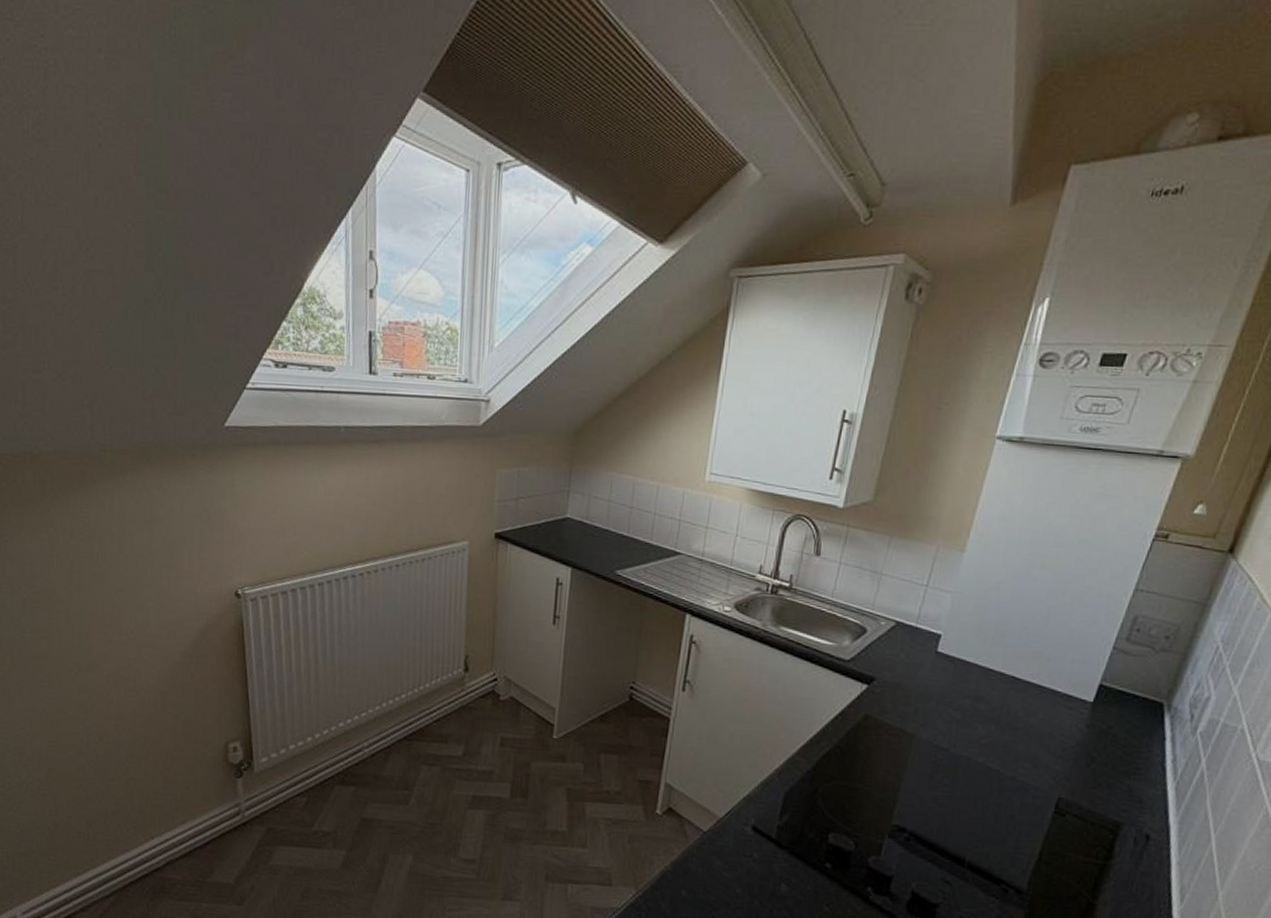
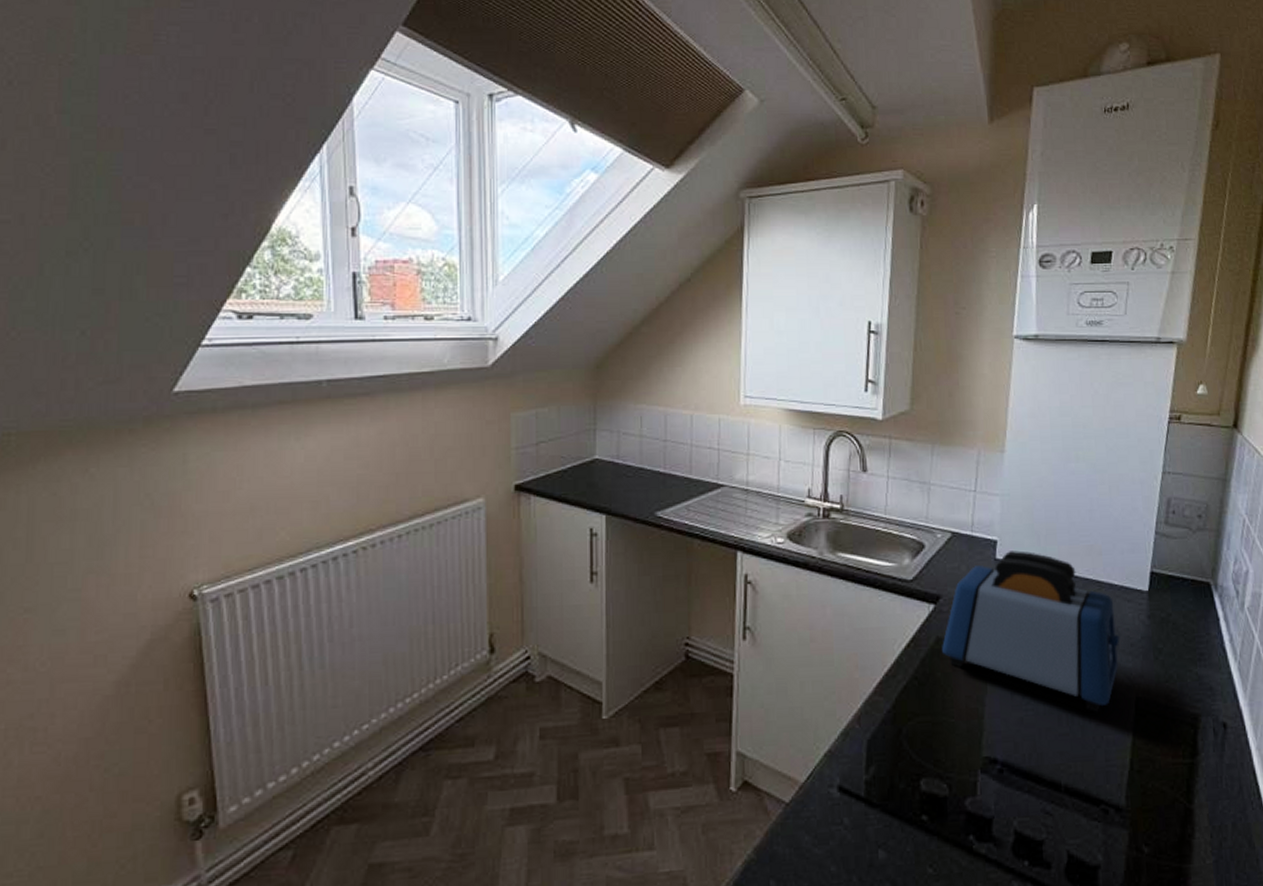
toaster: none [868,646,1053,805] -> present [942,550,1121,713]

